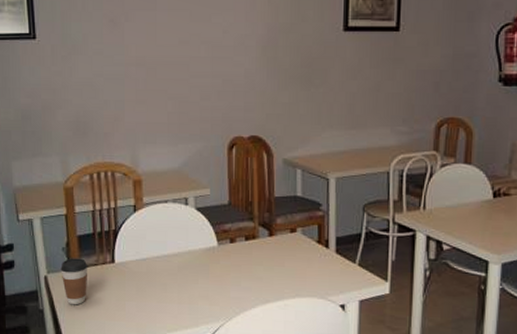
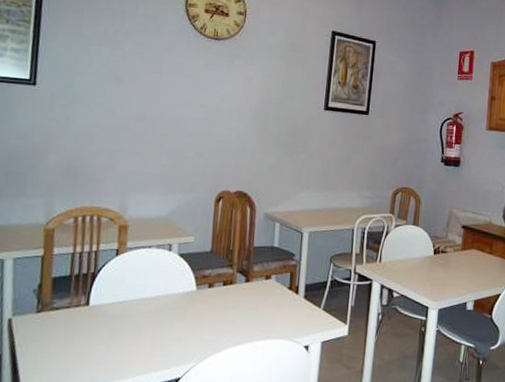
coffee cup: present [60,258,88,305] -> none [28,300,60,349]

